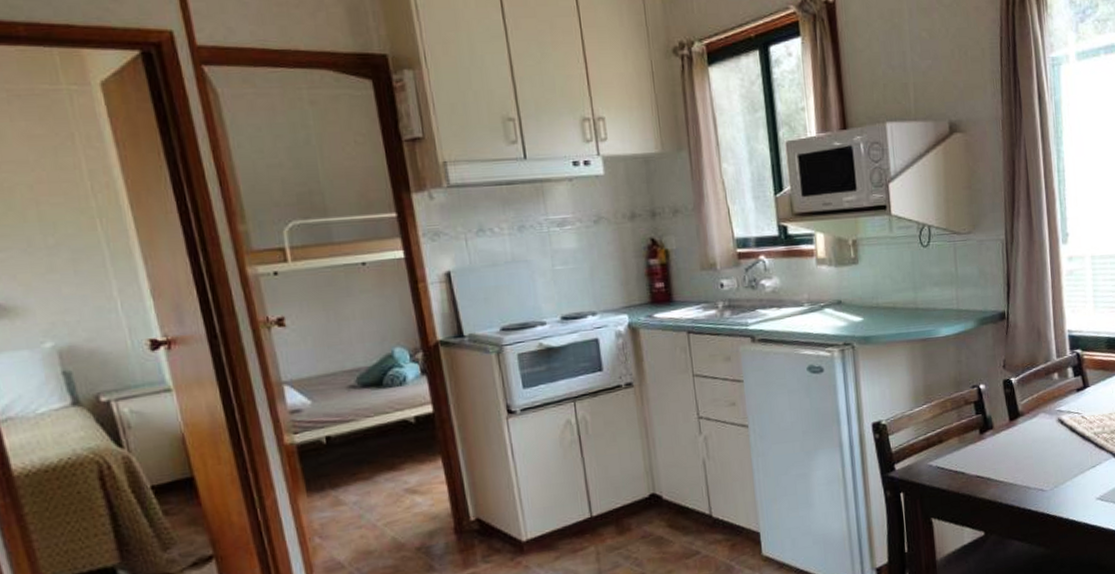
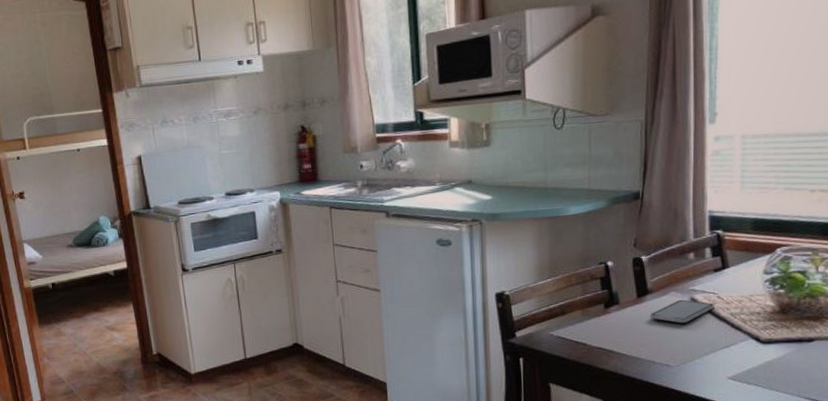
smartphone: none [1022,420,1079,446] -> present [649,299,714,323]

